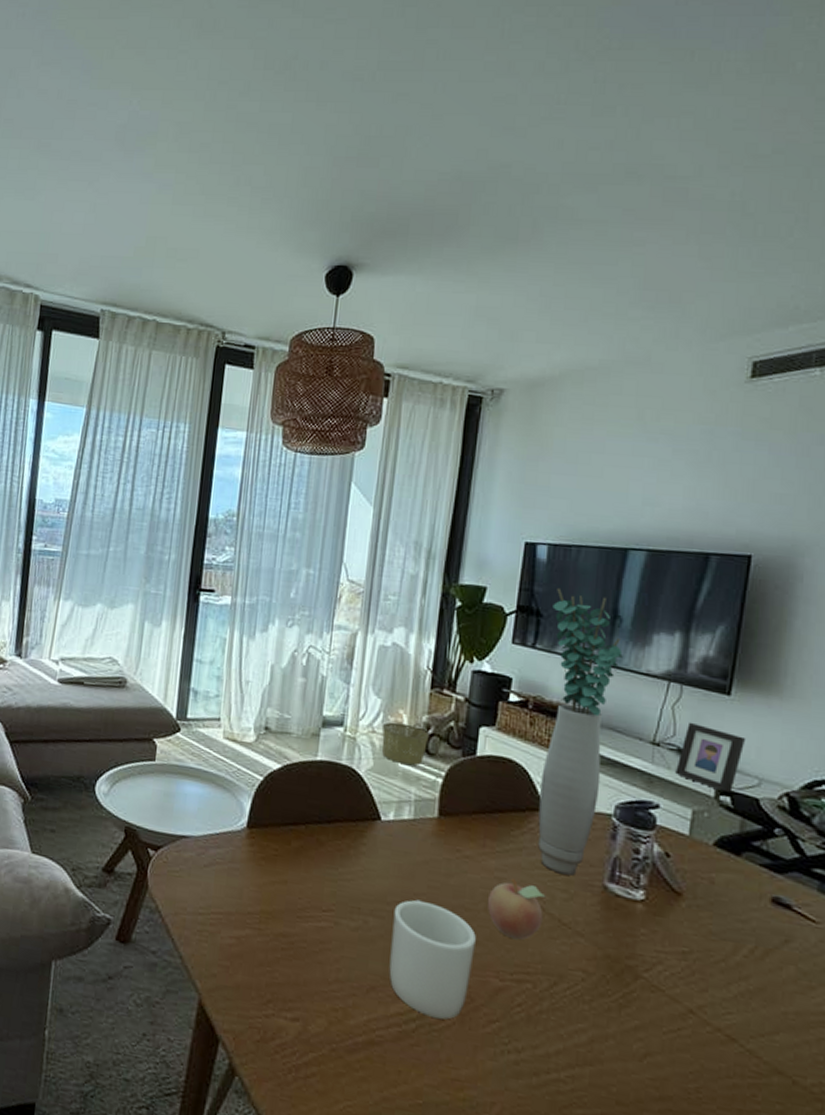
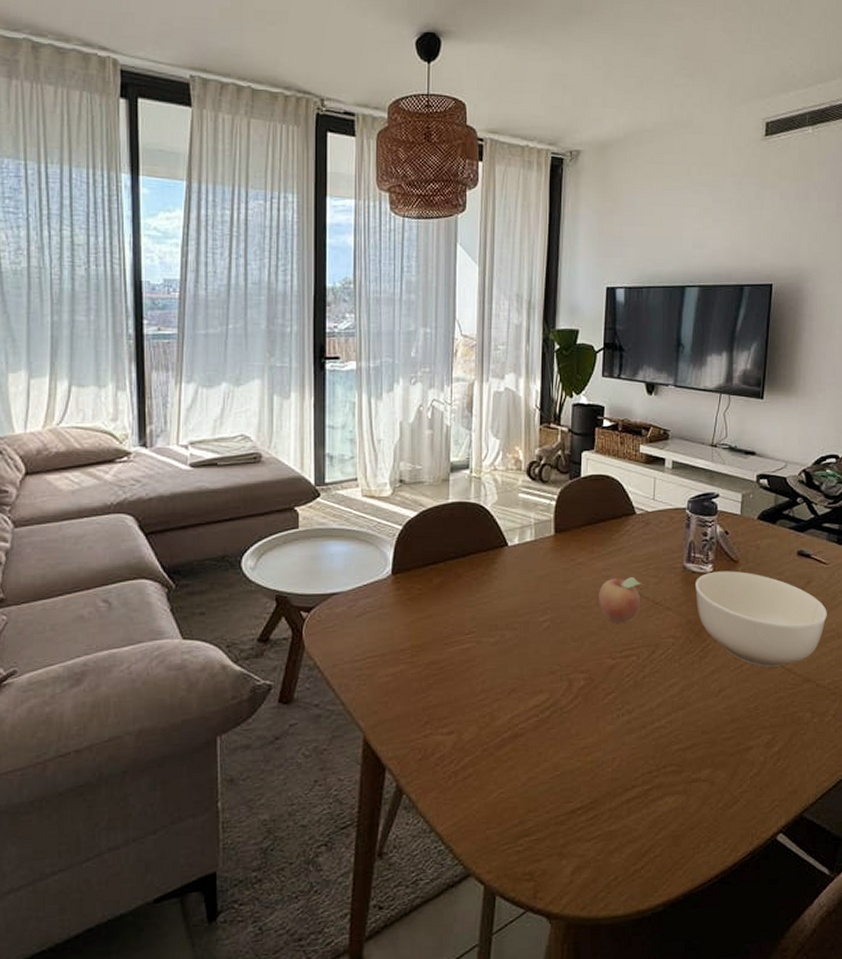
basket: present [381,722,430,765] -> none [503,455,543,494]
mug: present [388,899,476,1020] -> none [525,607,591,702]
vase: present [538,587,623,876] -> none [631,324,686,563]
bowl: none [618,900,814,1045] -> present [695,571,827,667]
picture frame: present [675,722,747,794] -> none [729,424,776,477]

